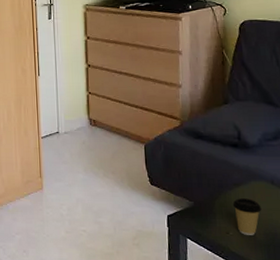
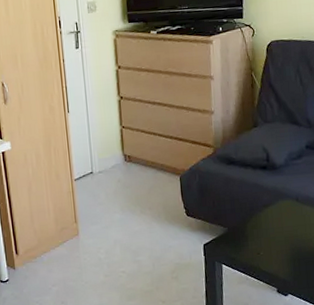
coffee cup: present [232,198,262,235] -> none [262,217,288,253]

